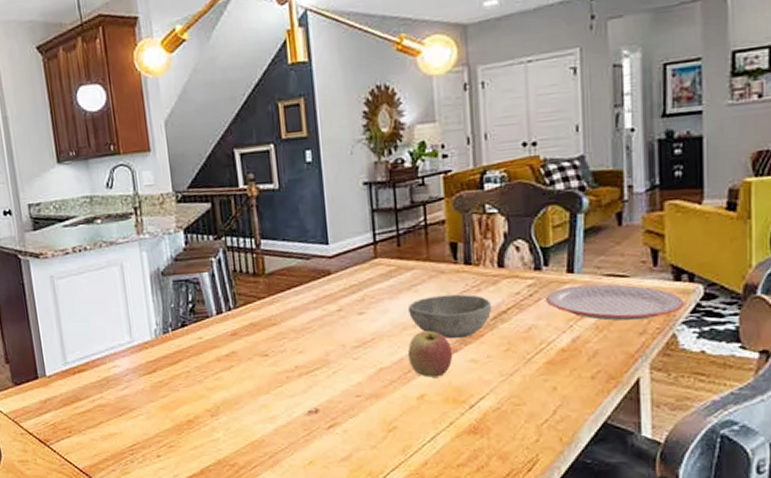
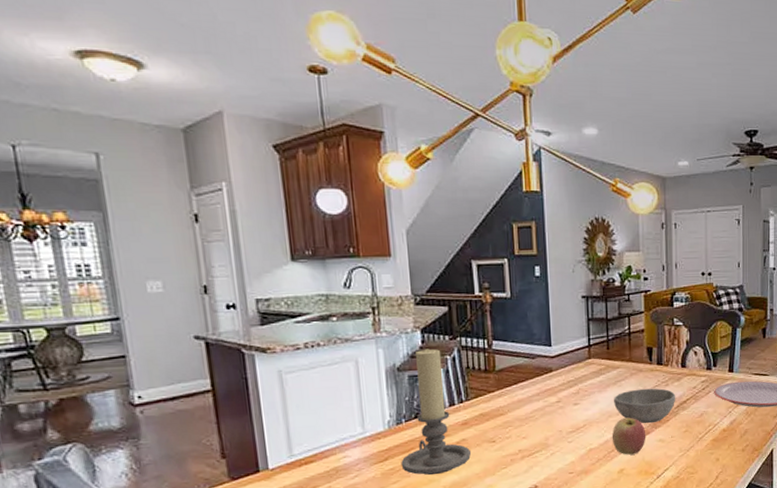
candle holder: none [169,250,243,391] -> present [401,348,472,476]

